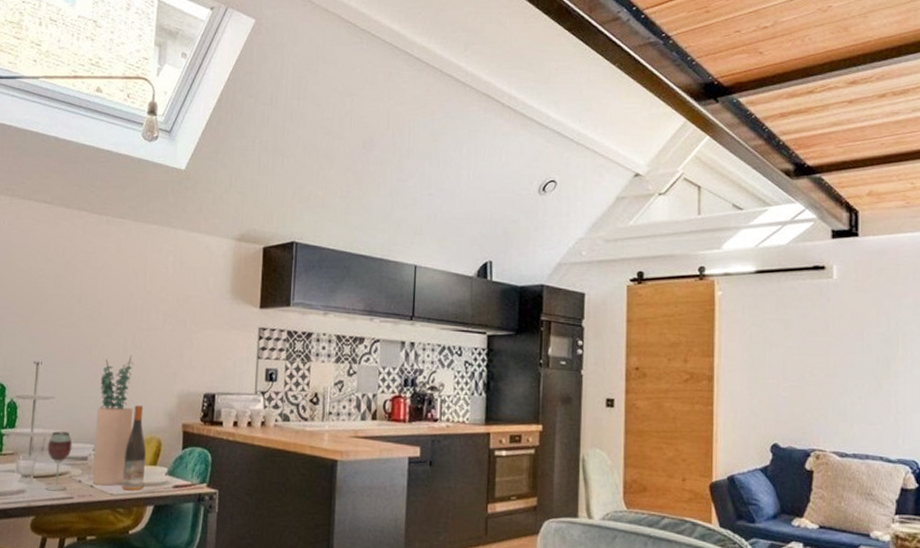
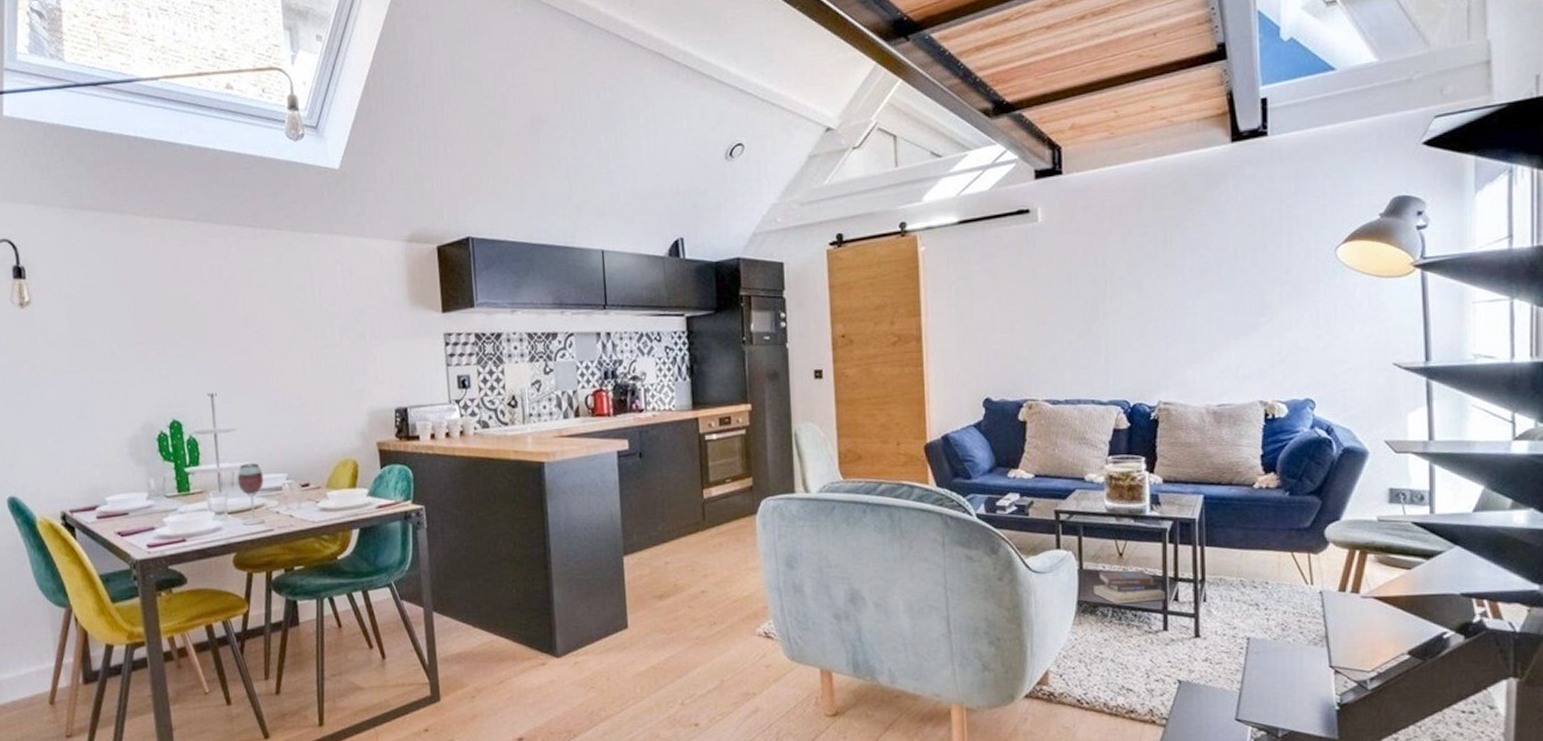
vase: present [92,355,135,487] -> none [282,376,324,515]
wine bottle: present [122,405,146,491] -> none [320,428,346,517]

